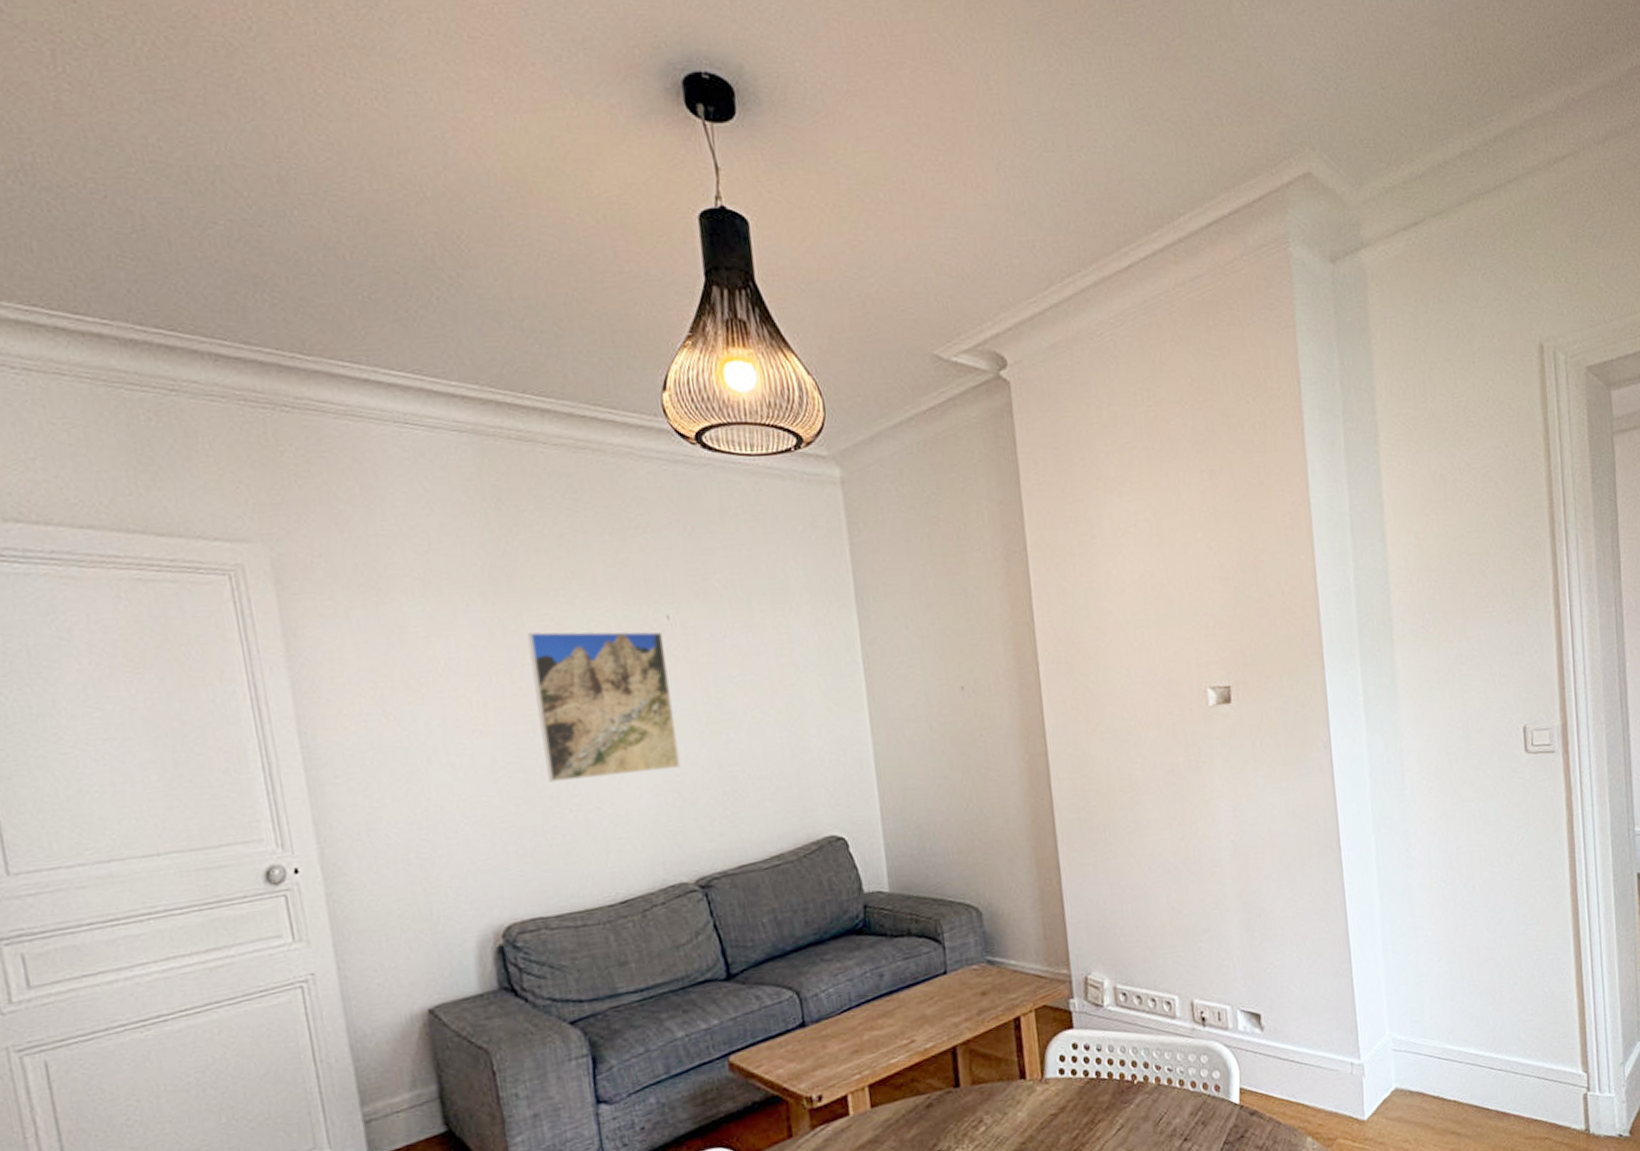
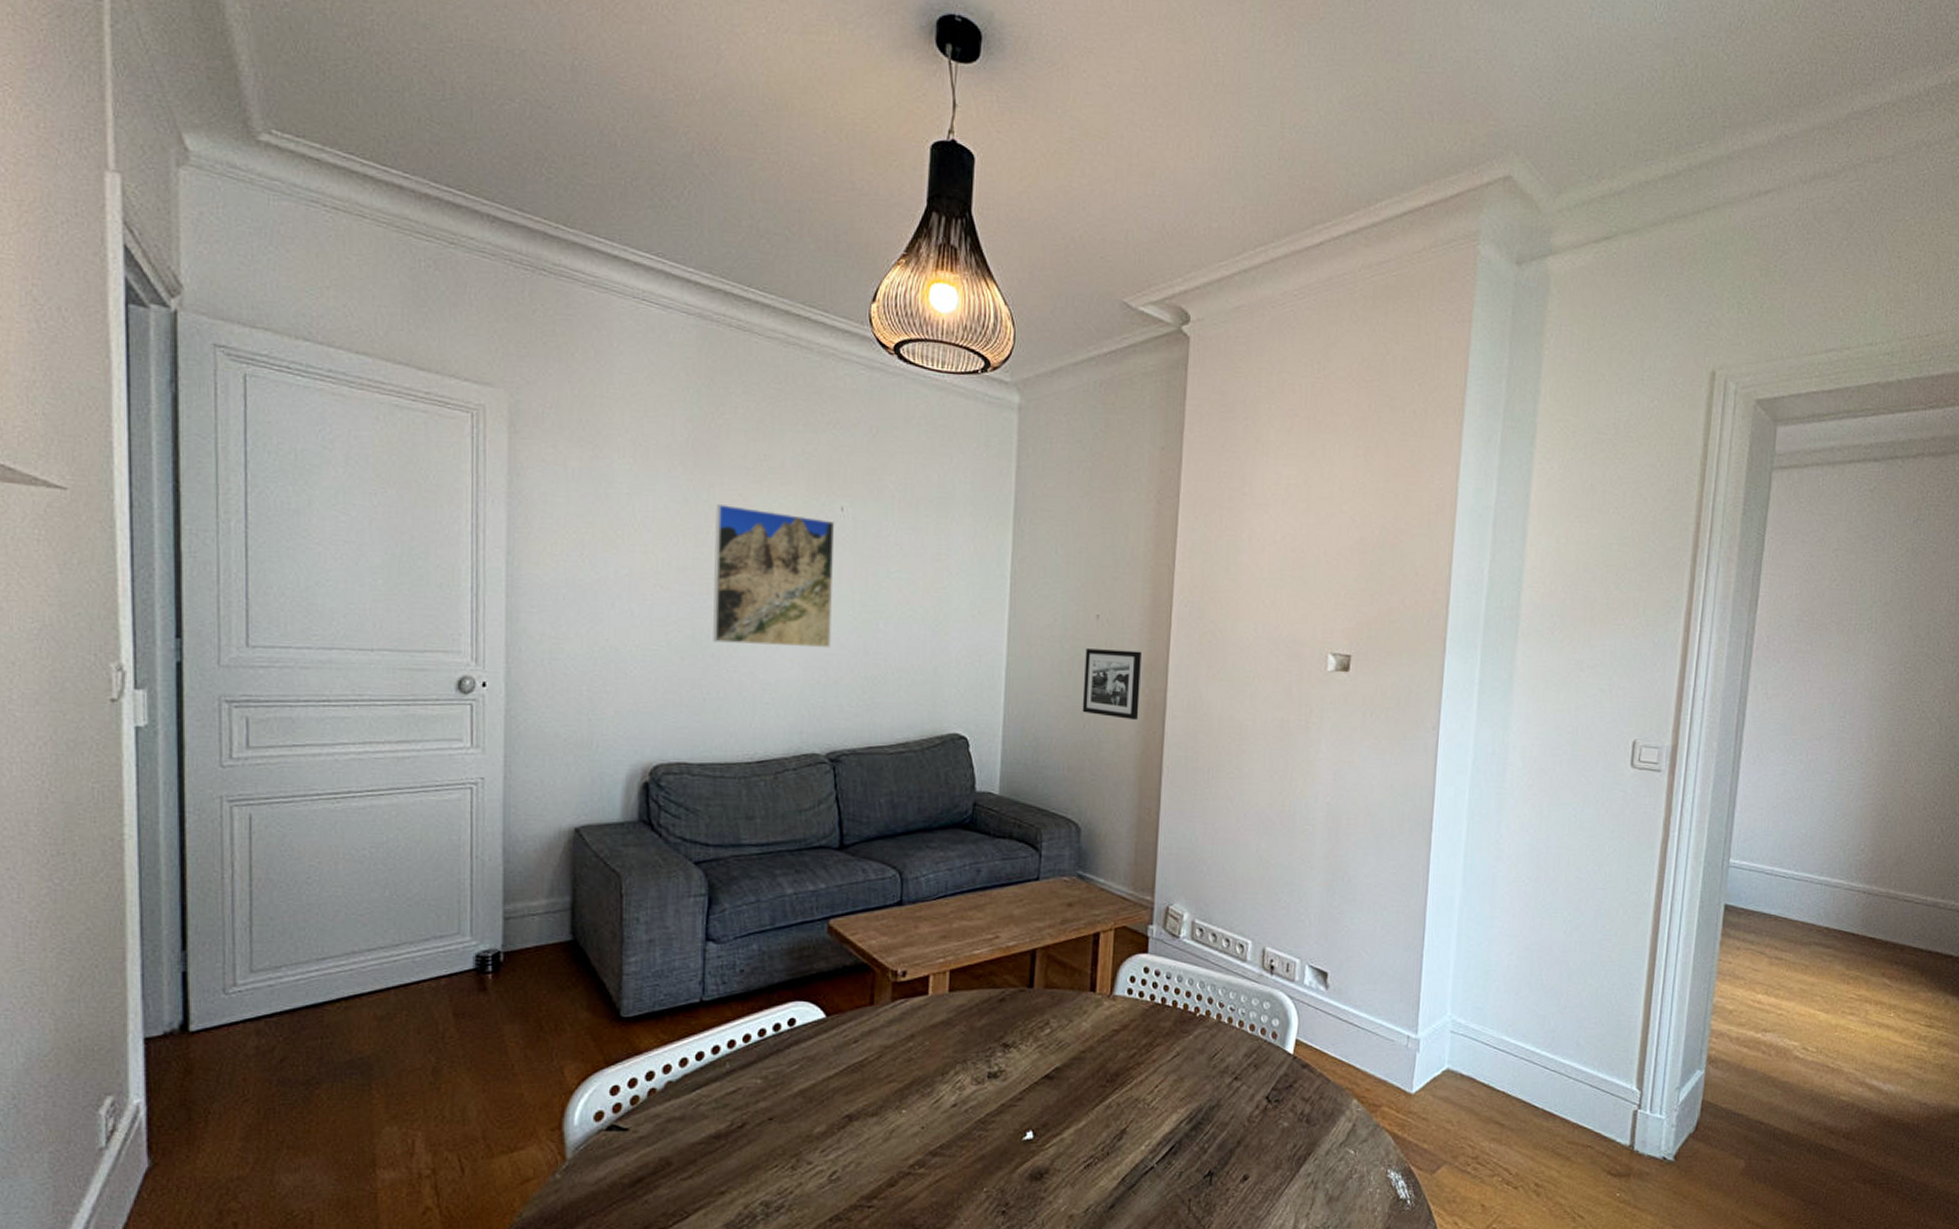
picture frame: none [955,717,1023,791] -> present [1082,649,1141,721]

